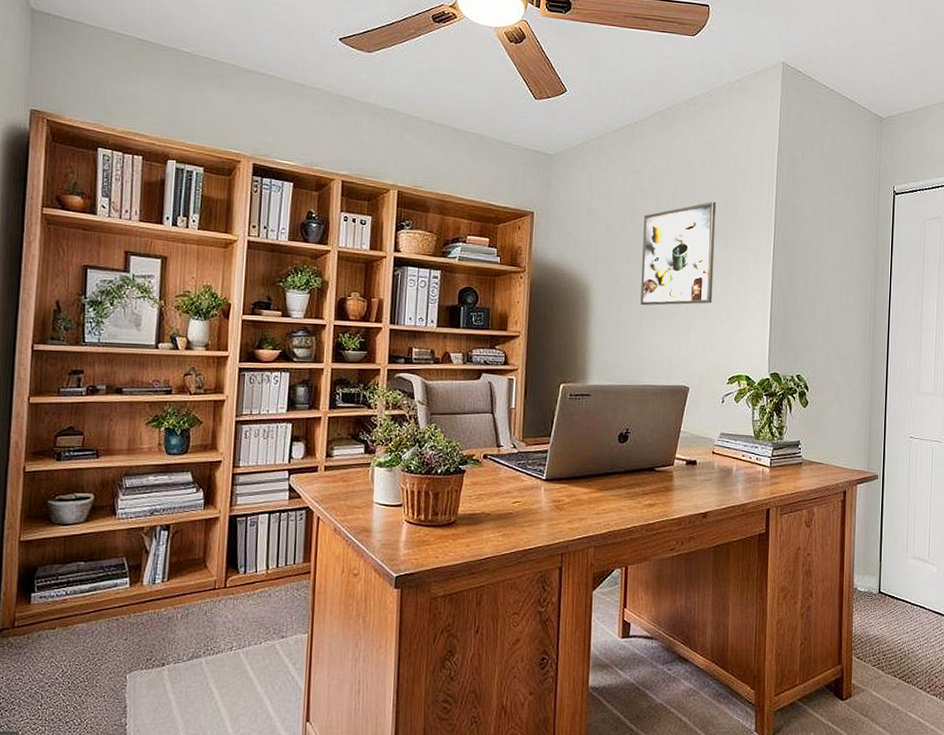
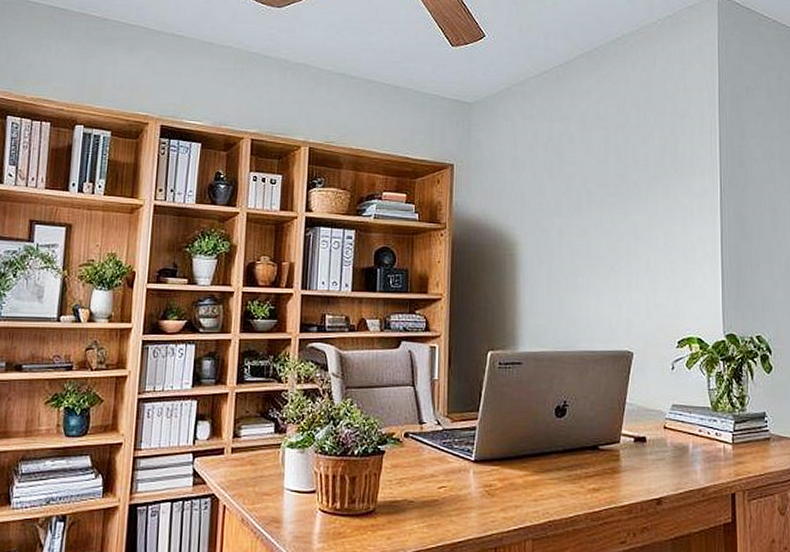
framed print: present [640,201,717,306] -> none [574,145,654,262]

